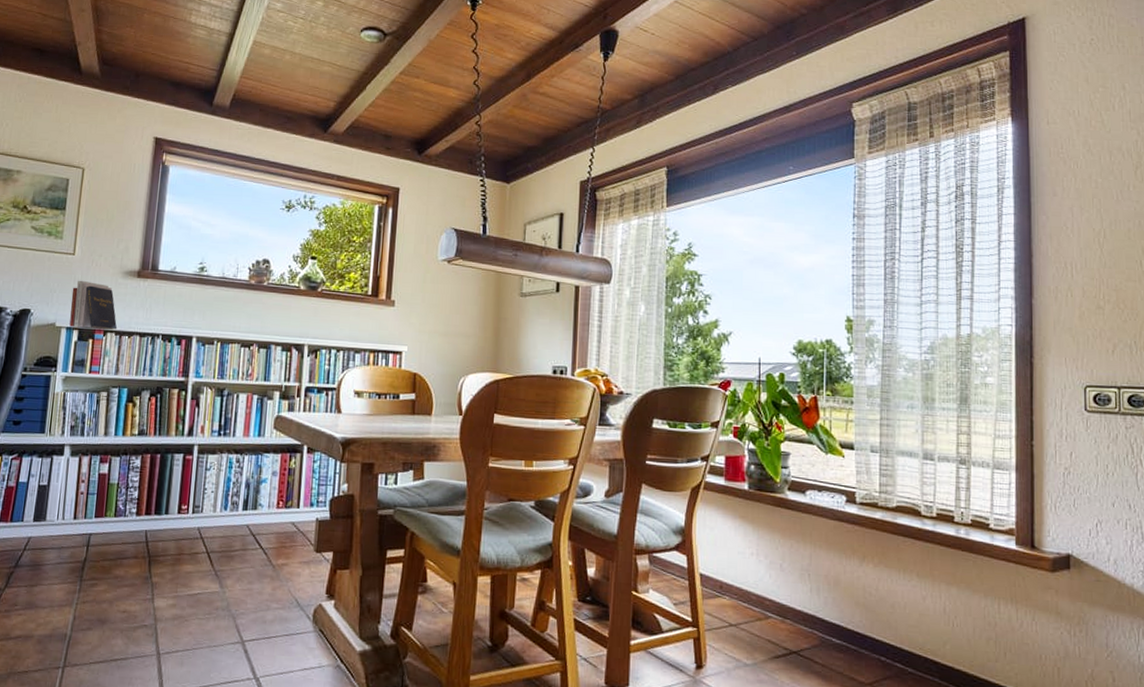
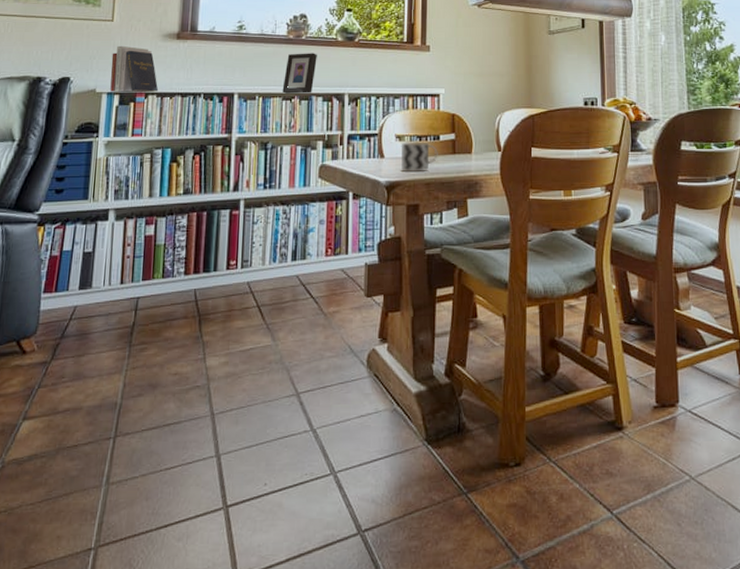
picture frame: none [241,299,278,342] -> present [282,53,317,94]
cup: none [358,398,397,431] -> present [401,142,438,173]

